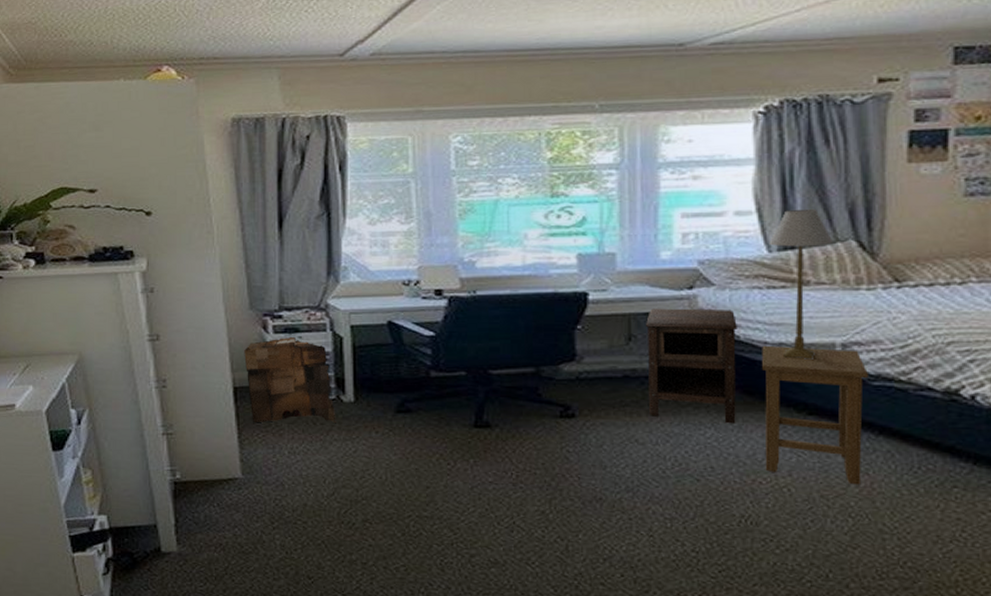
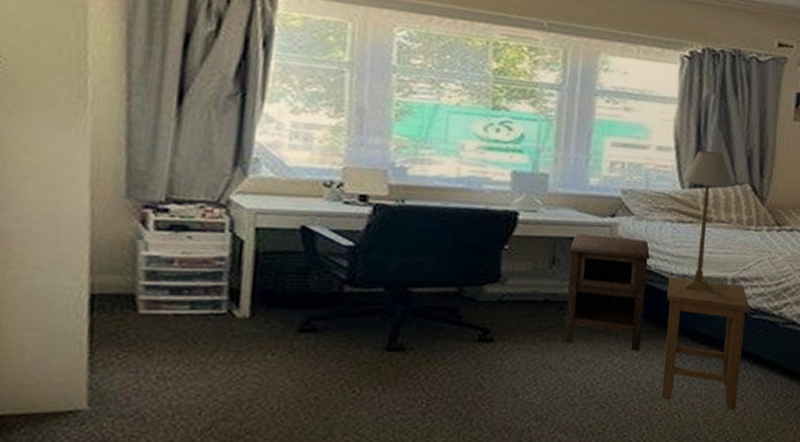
cardboard box: present [244,336,336,423] -> none [110,235,225,342]

